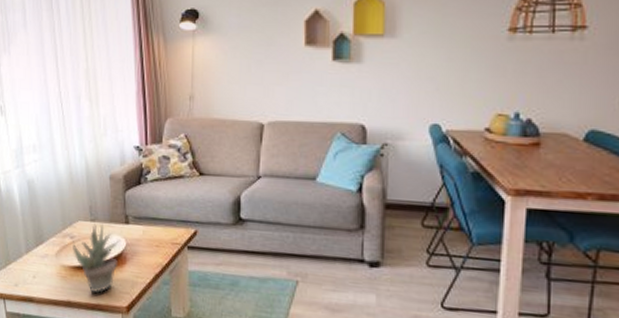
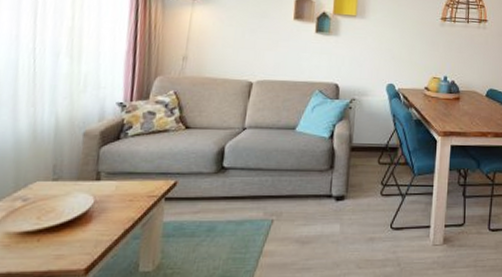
succulent plant: present [73,223,120,293] -> none [23,182,87,259]

